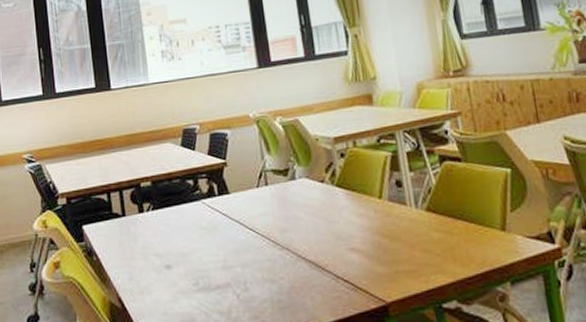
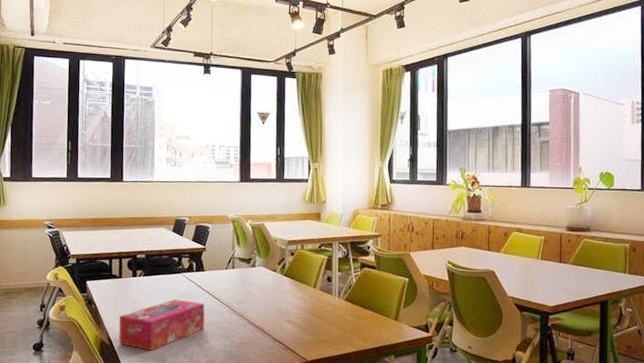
tissue box: none [128,236,240,311] -> present [119,299,205,351]

